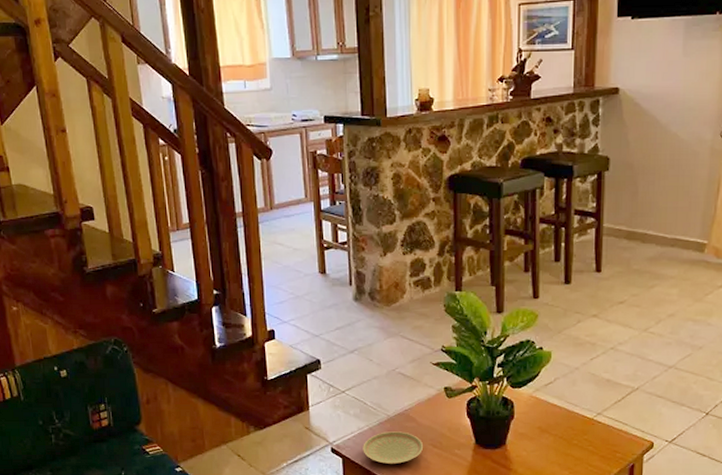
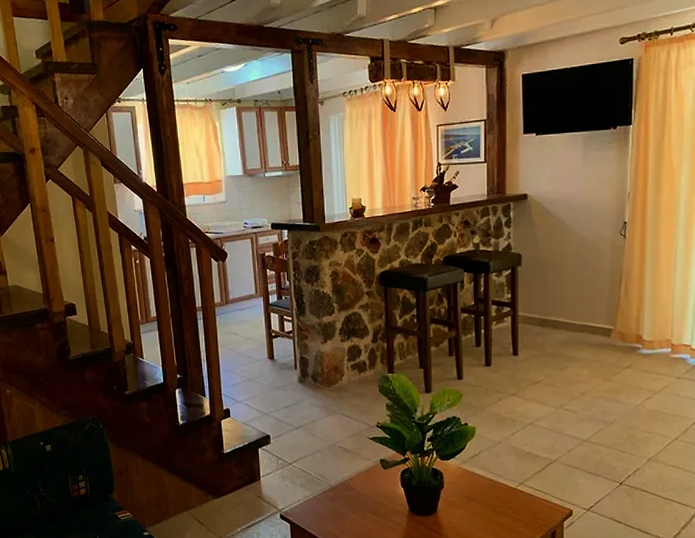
plate: present [363,431,423,465] -> none [308,500,362,530]

